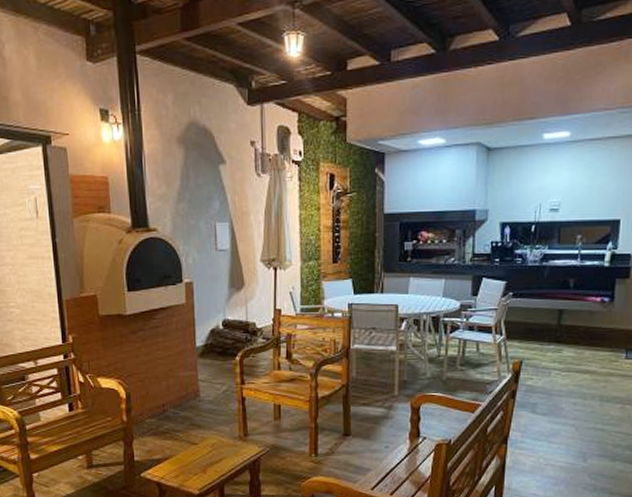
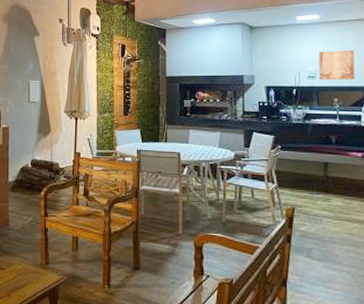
wall art: none [563,176,605,214] -> present [318,50,355,81]

